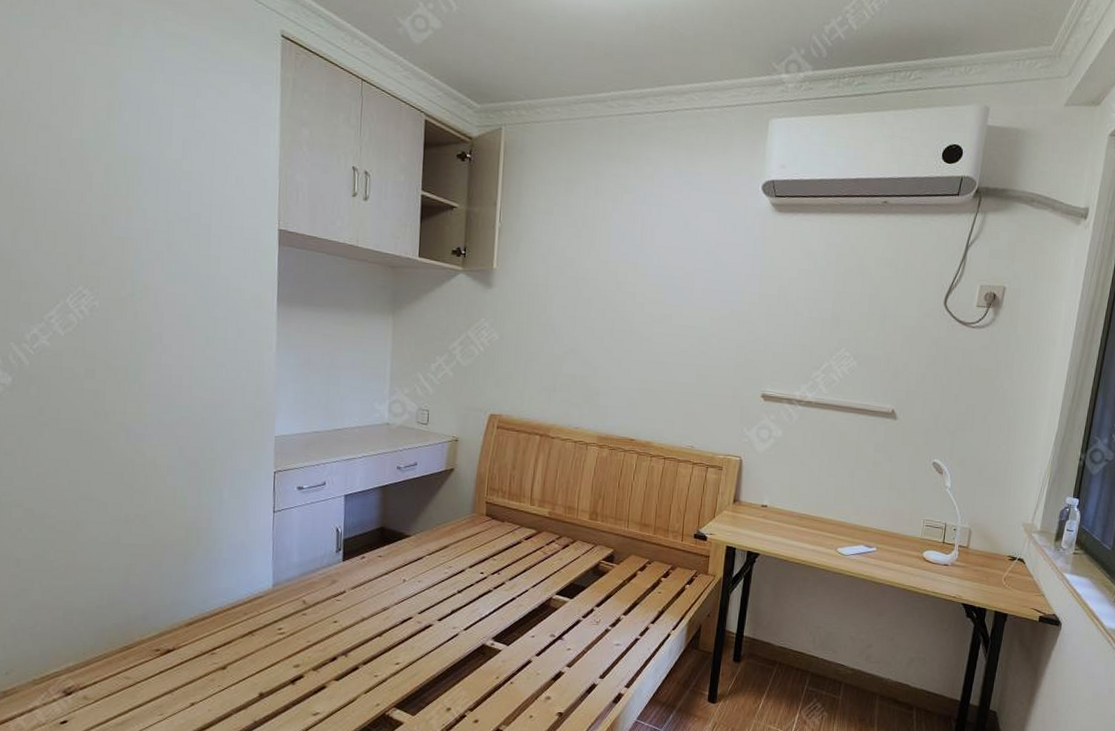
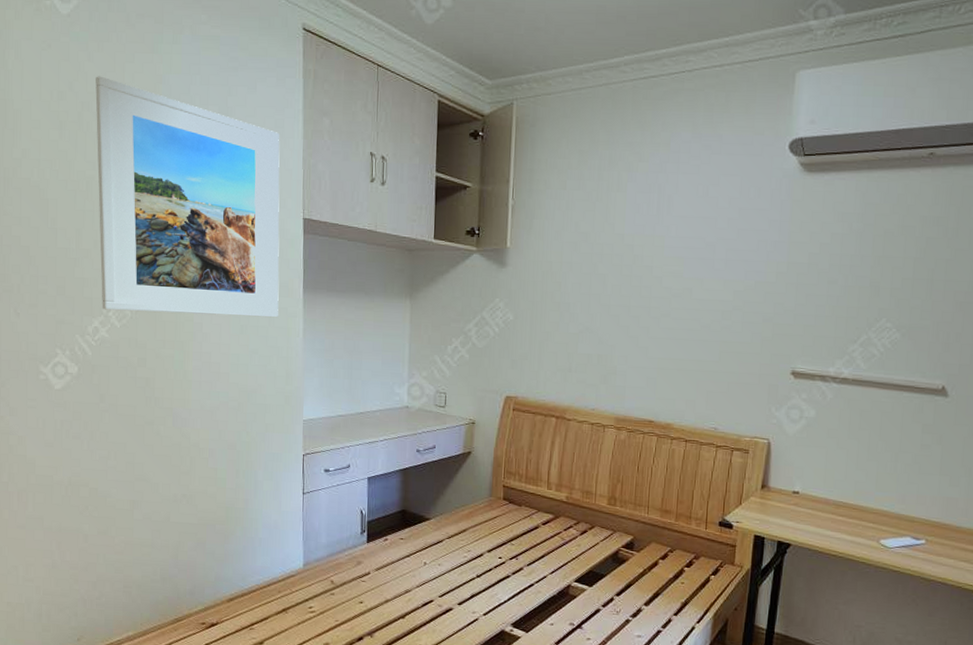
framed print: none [39,64,254,330] -> present [95,76,280,318]

